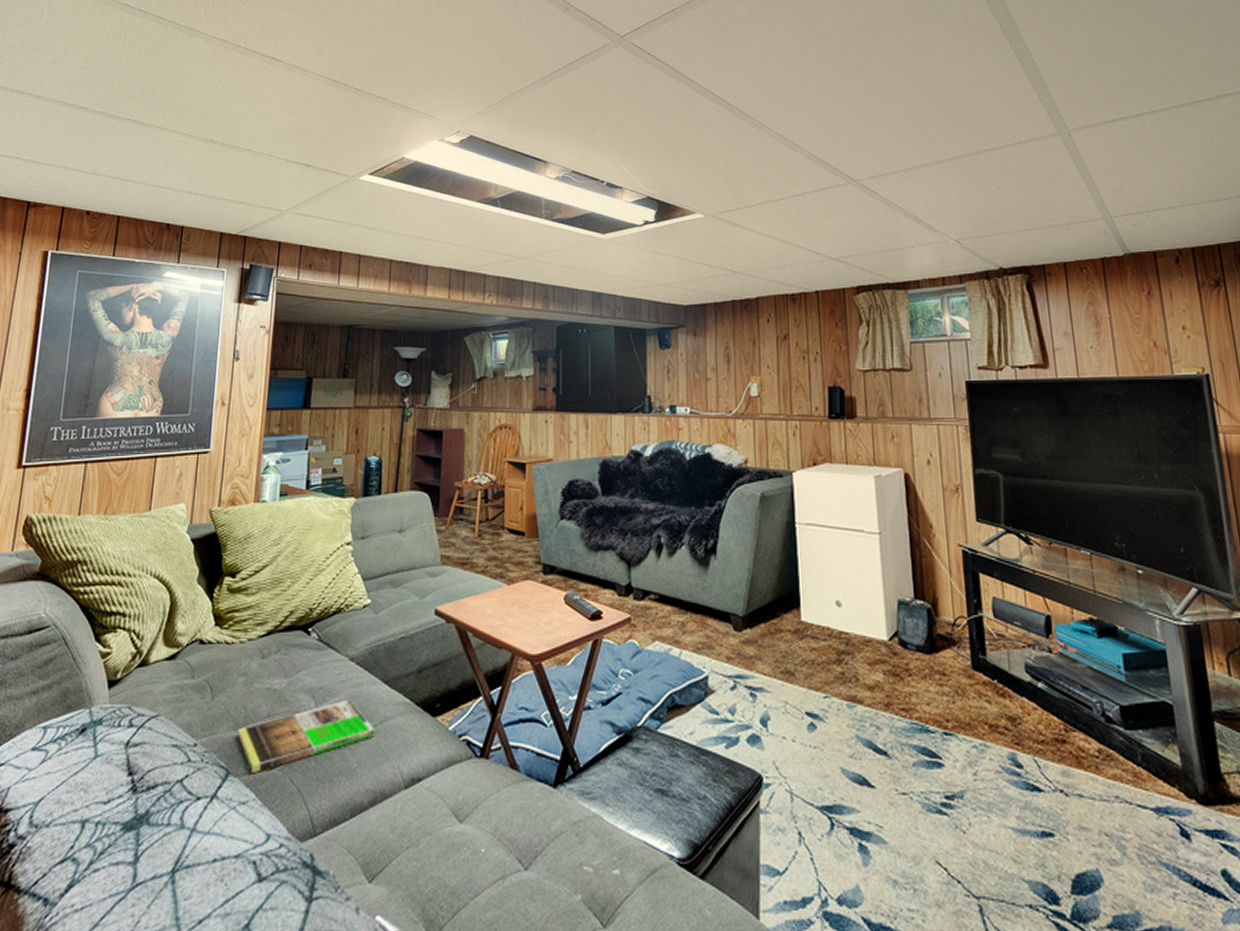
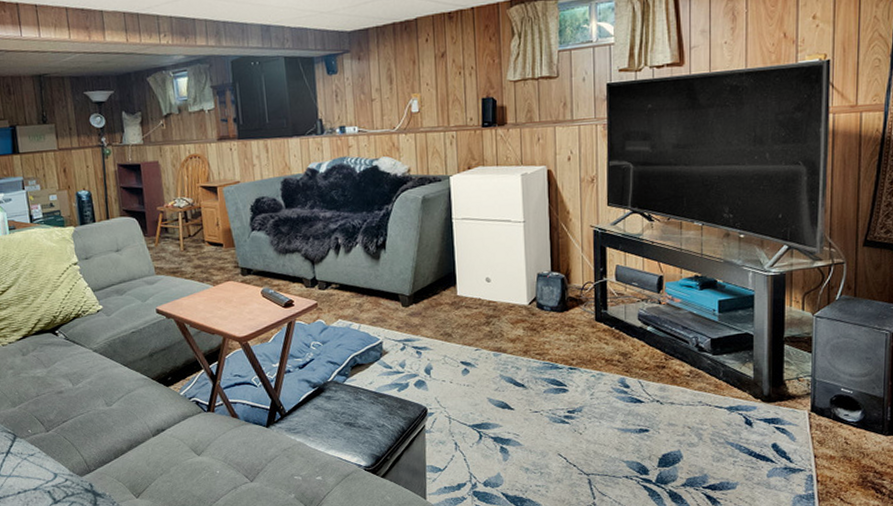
magazine: present [238,700,375,774] -> none [16,380,123,436]

